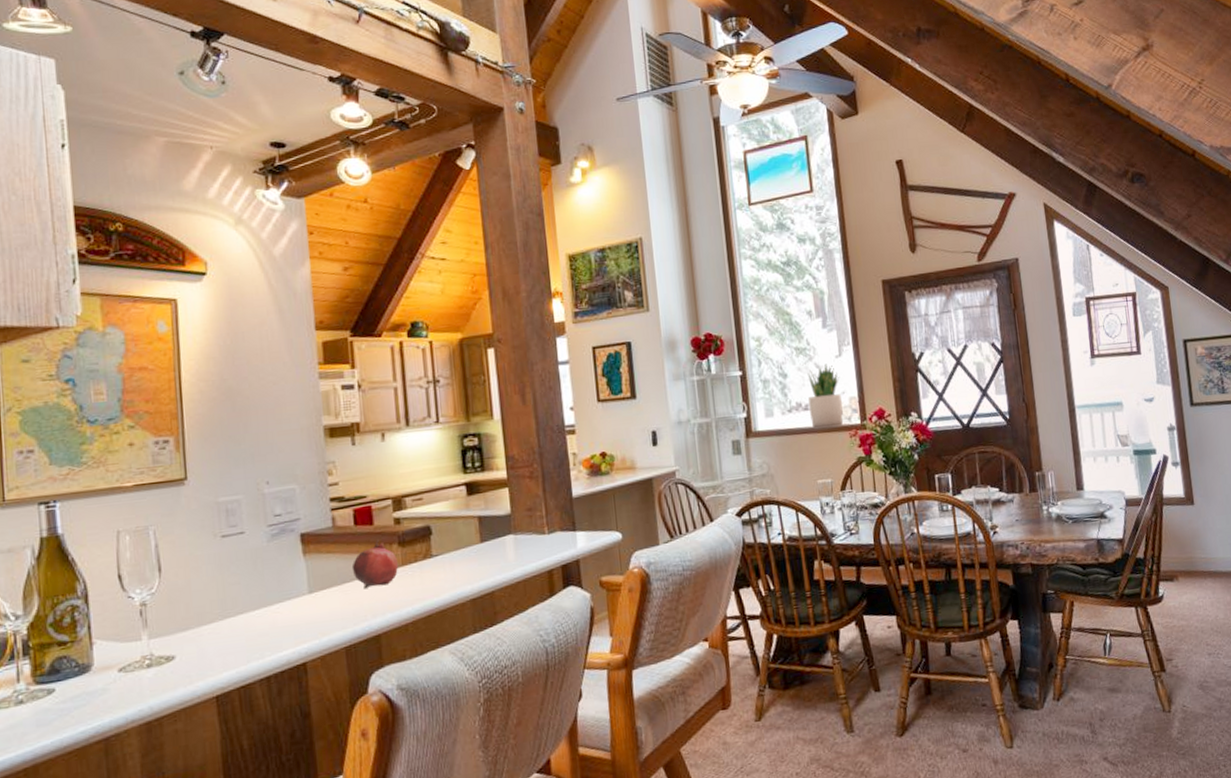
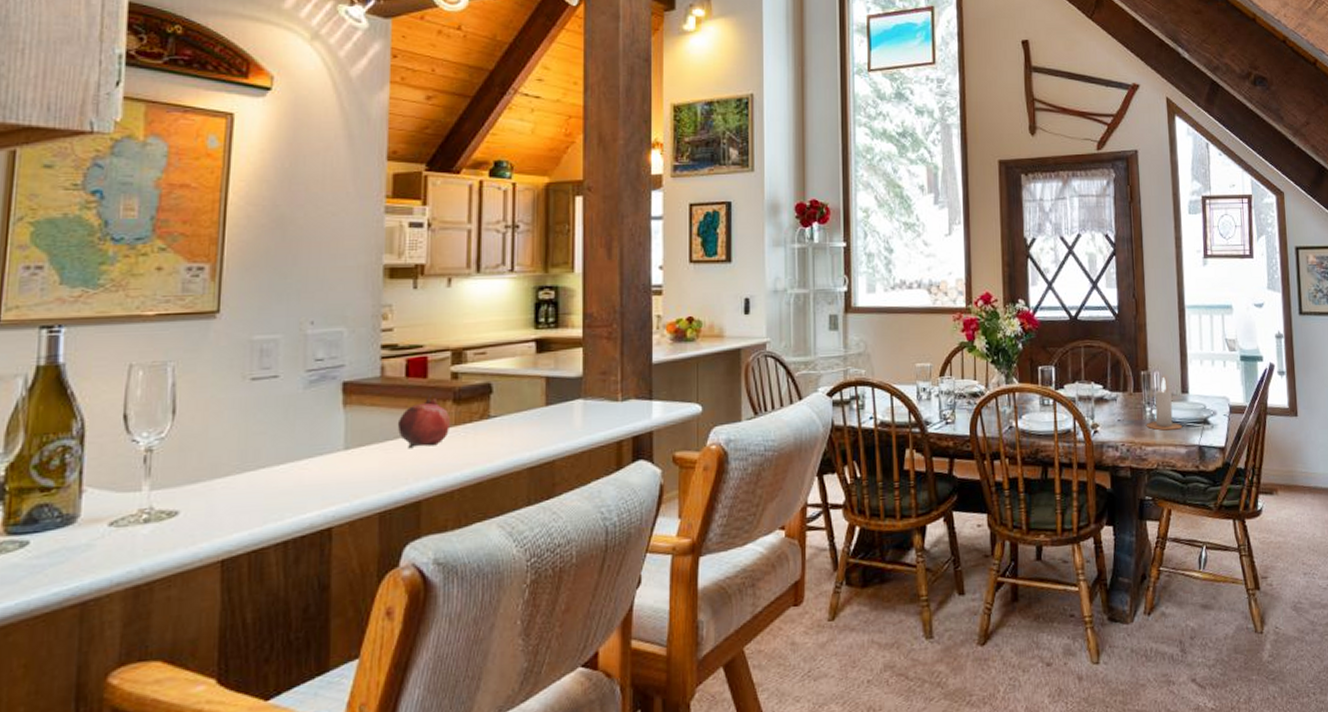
planter: present [807,363,843,430] -> none [914,242,948,310]
candle: none [1044,475,1080,528] -> present [1147,376,1183,431]

